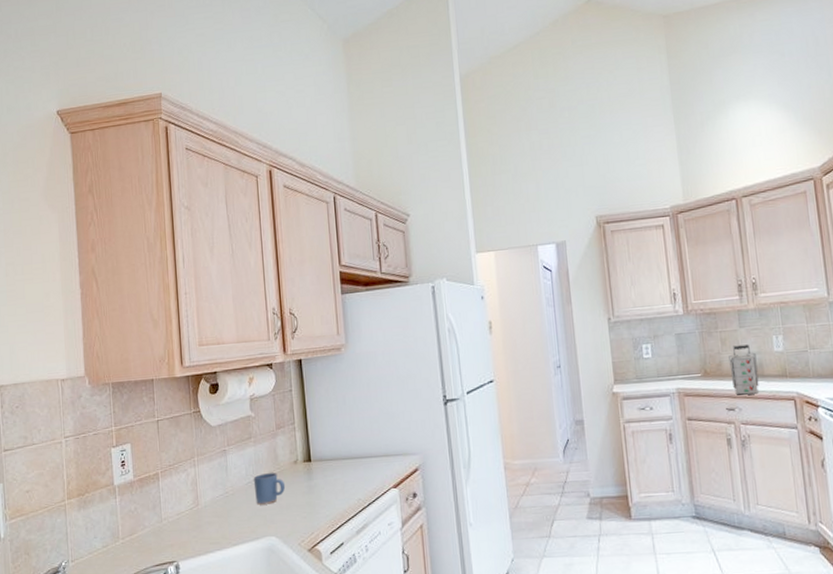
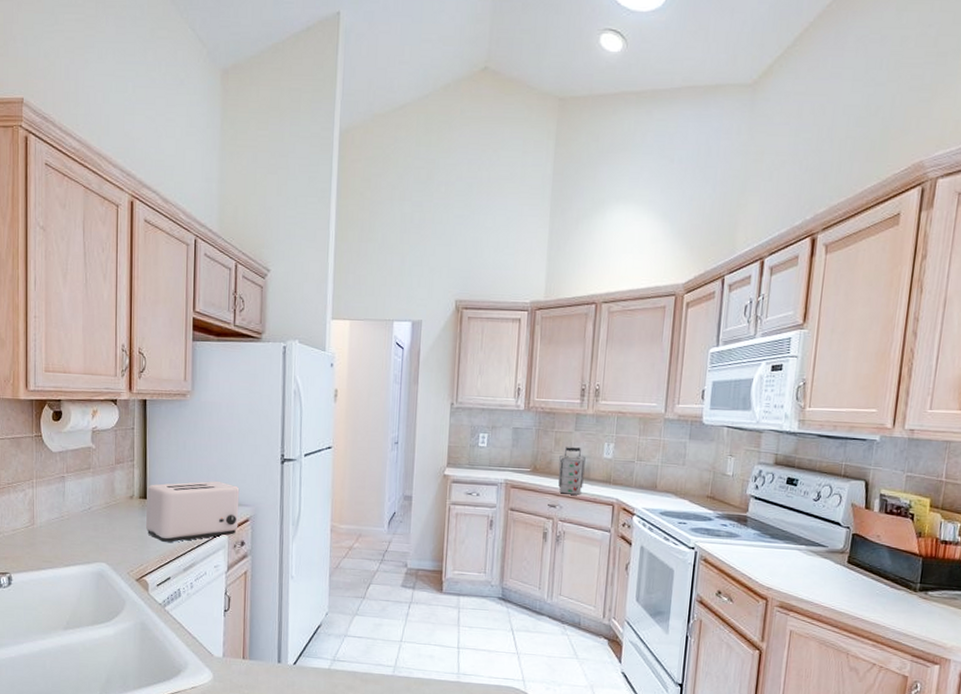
mug: present [253,473,286,505] -> none [89,503,120,533]
toaster: none [310,432,408,506] -> present [146,480,240,543]

